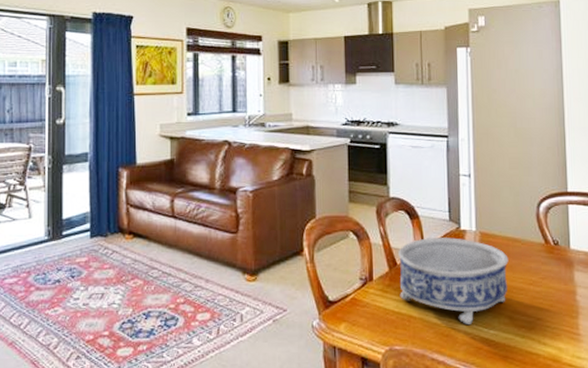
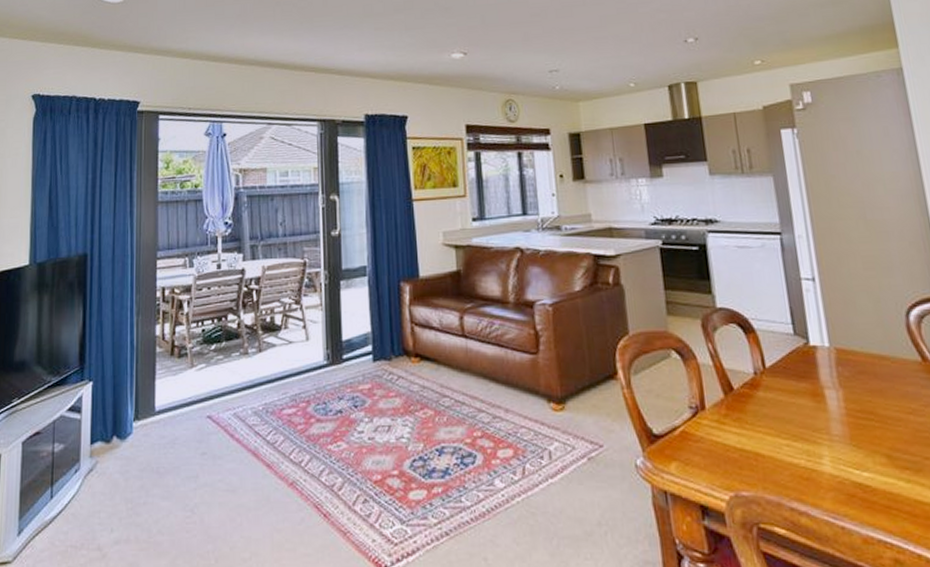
decorative bowl: present [398,237,509,326] -> none [734,355,880,466]

